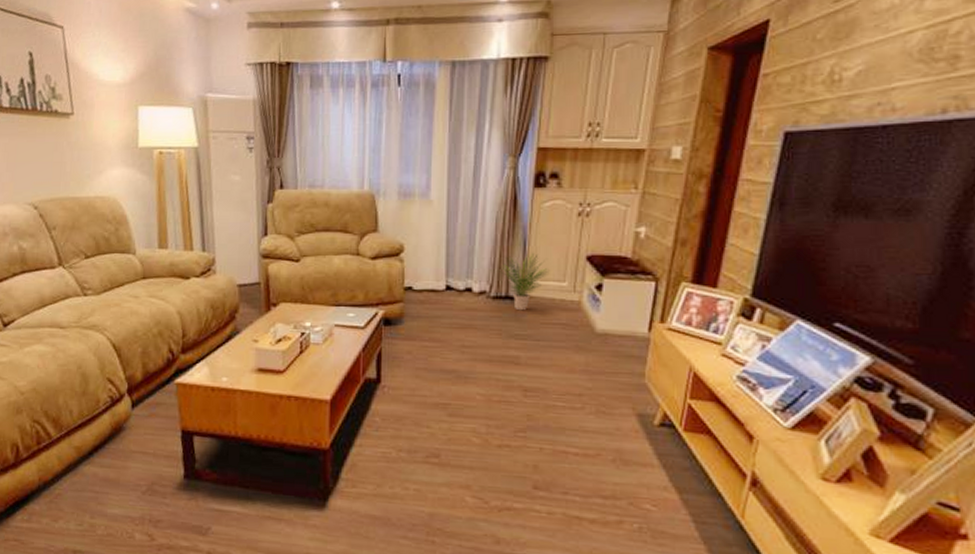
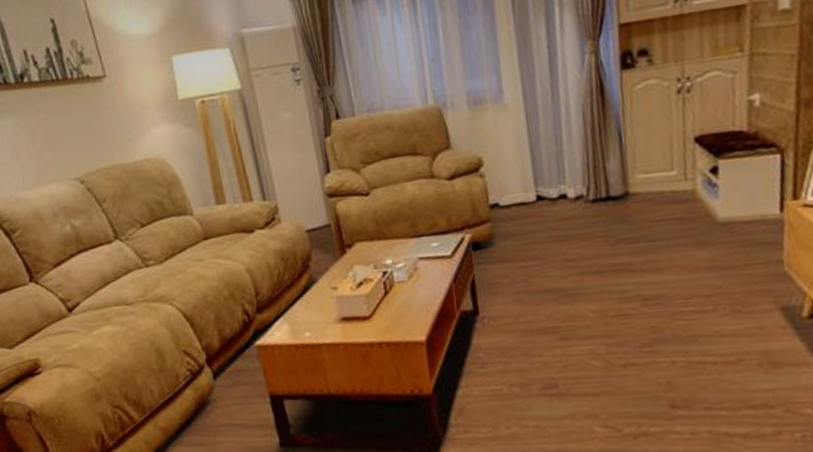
potted plant: present [499,253,550,311] -> none [595,144,654,211]

